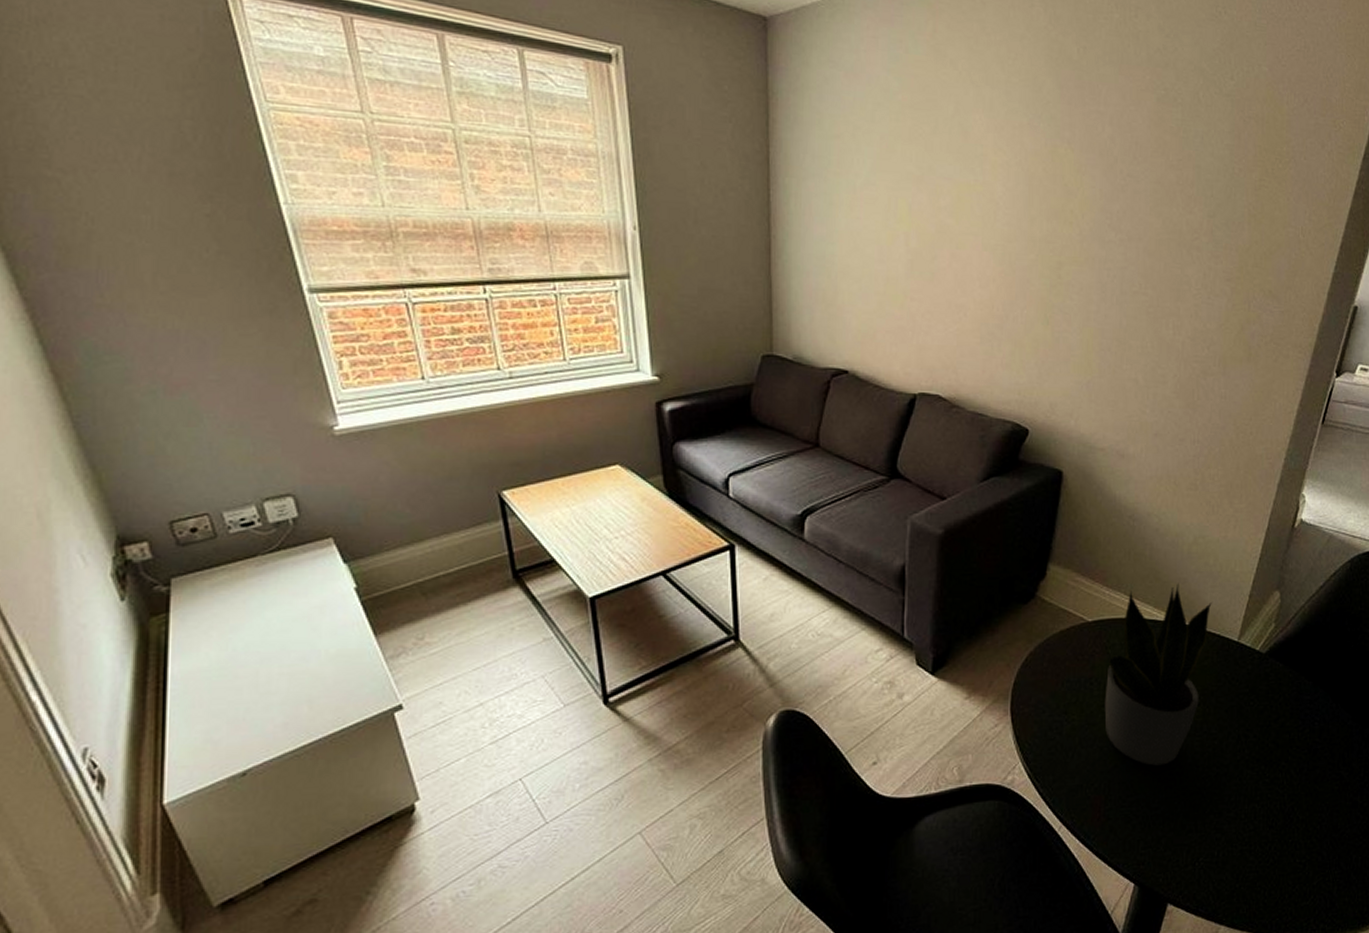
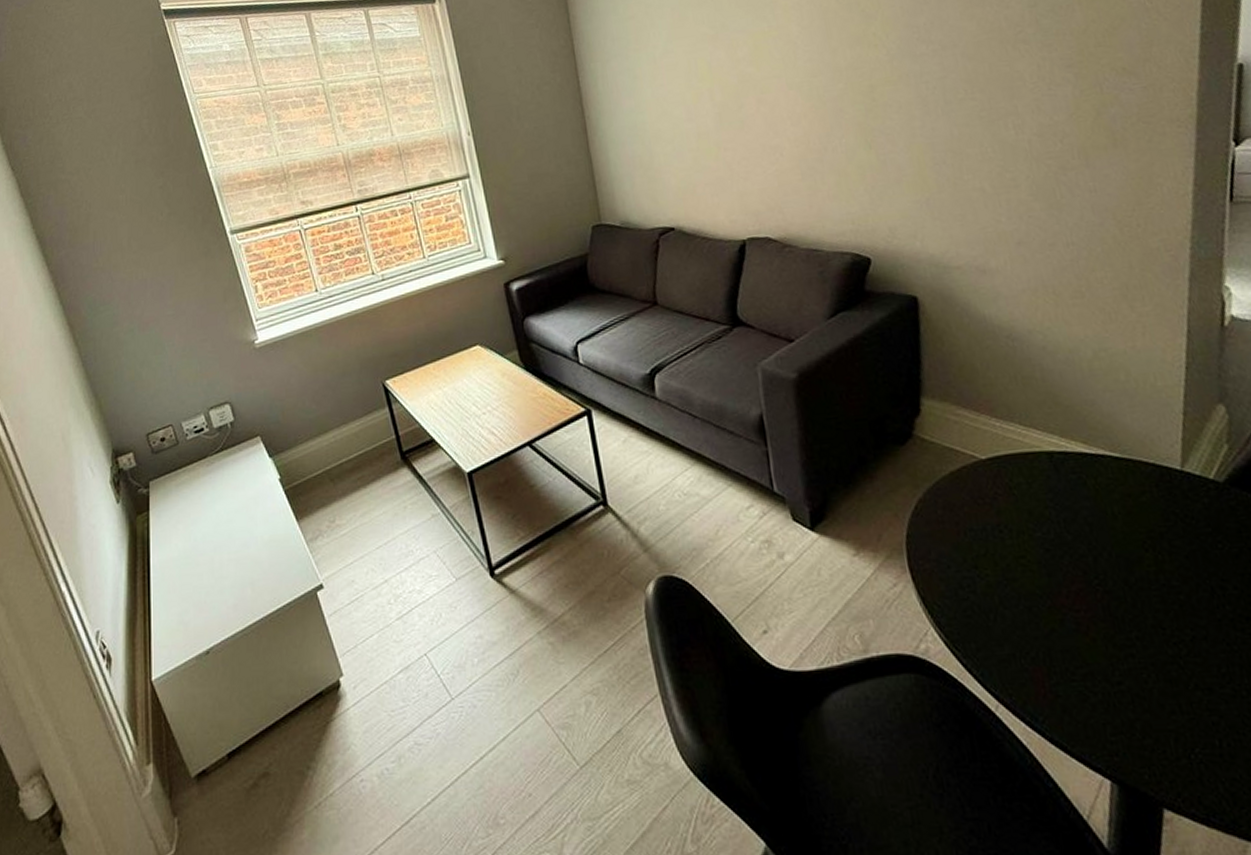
potted plant: present [1104,583,1213,766] -> none [1015,406,1147,629]

